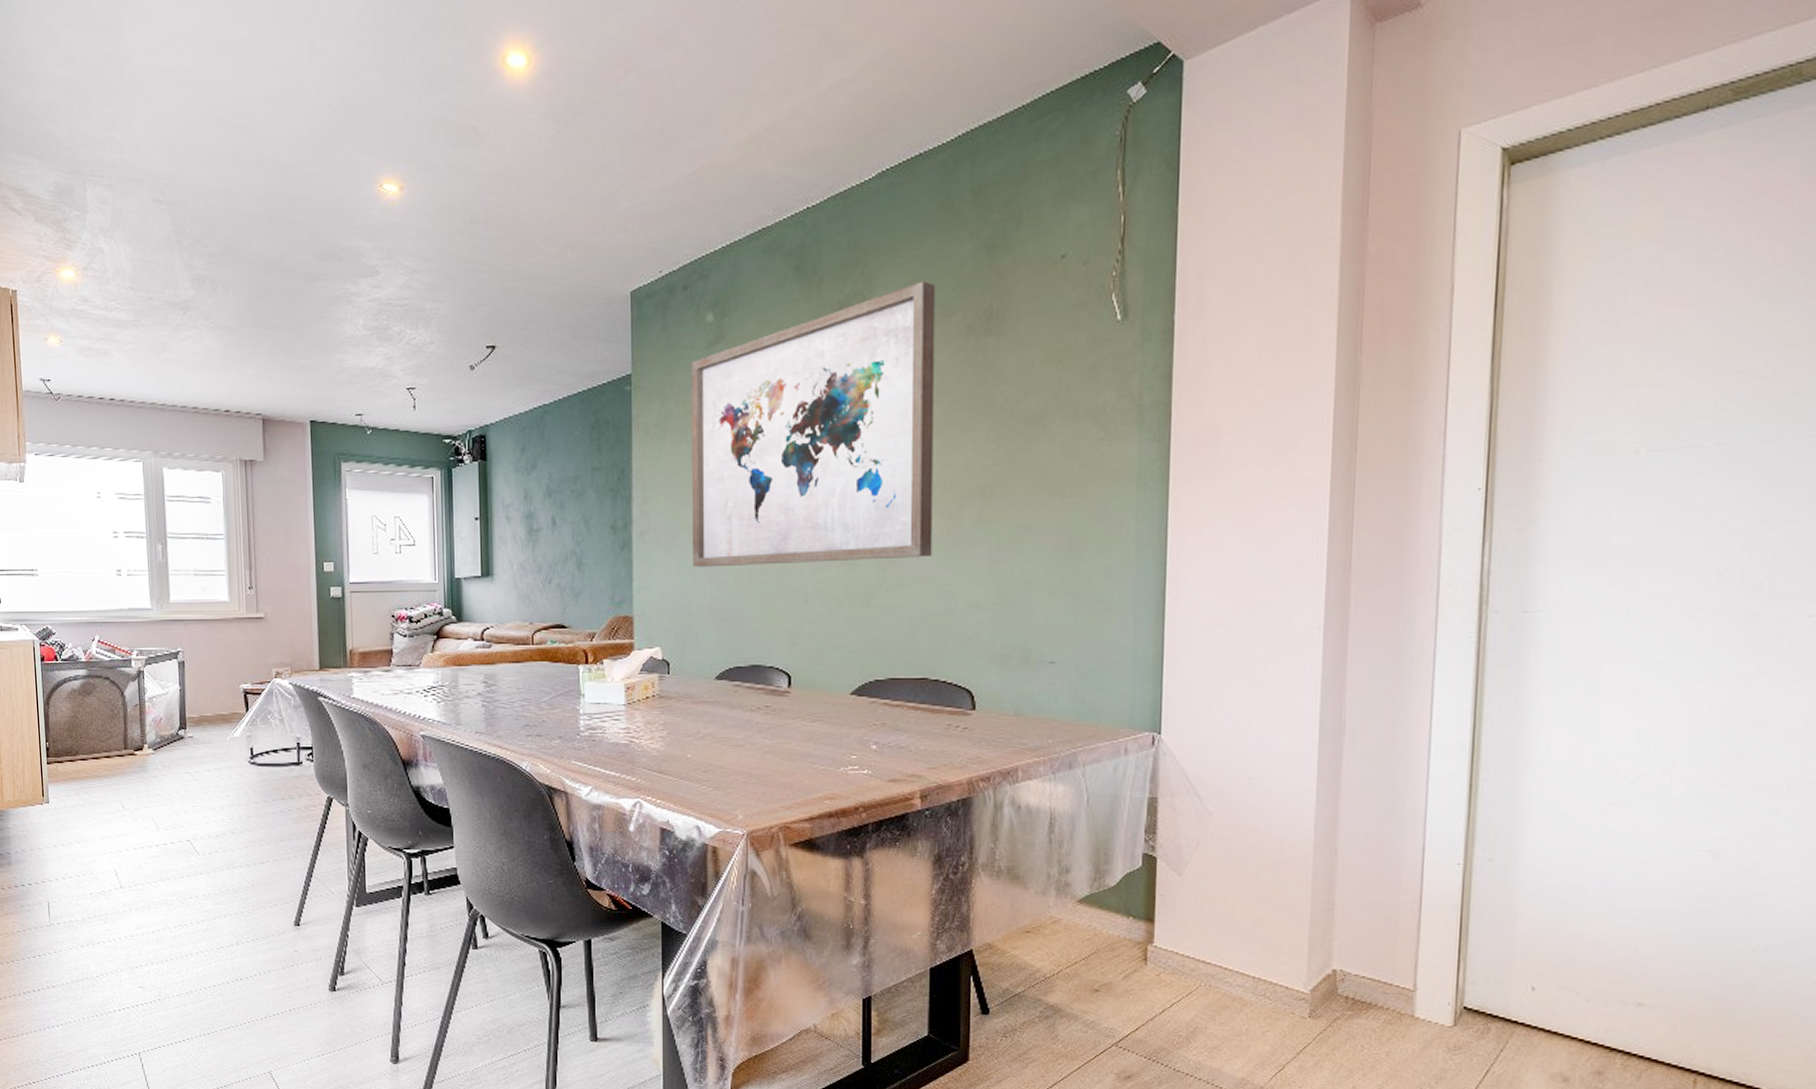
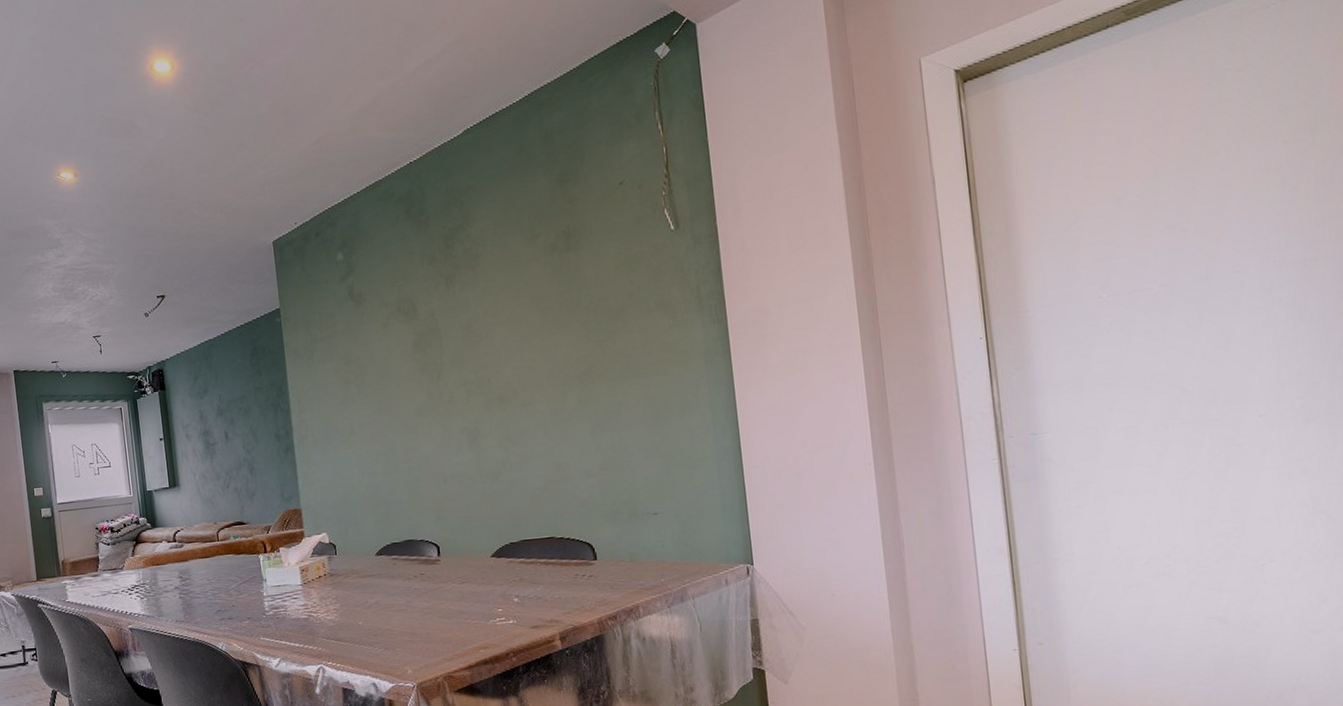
wall art: present [690,281,936,568] -> none [328,212,545,463]

